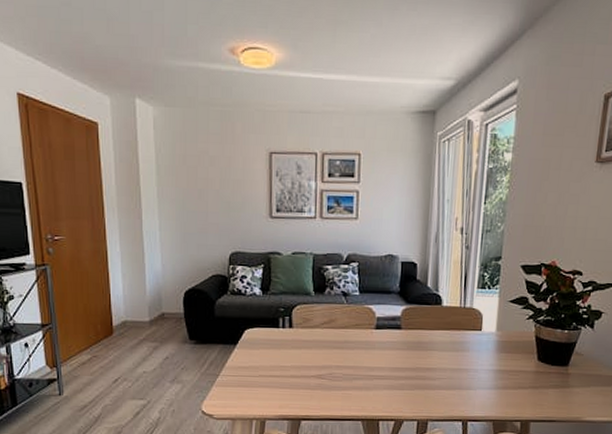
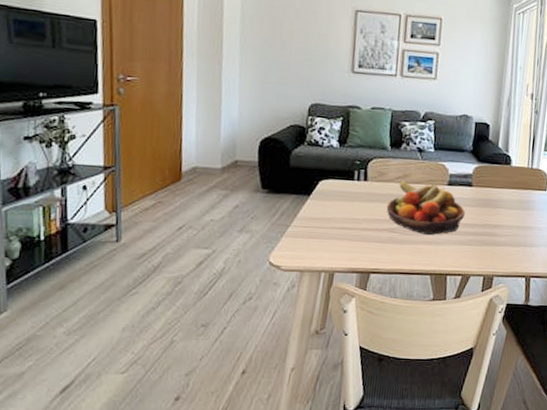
fruit bowl: none [313,326,395,380] -> present [386,181,465,235]

